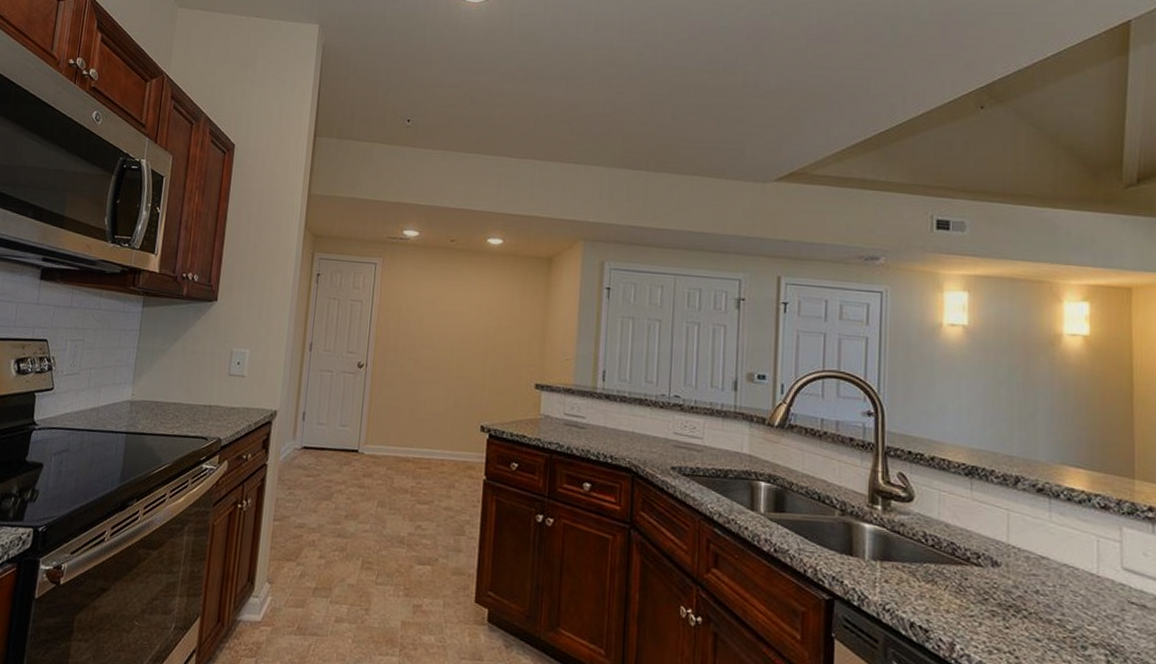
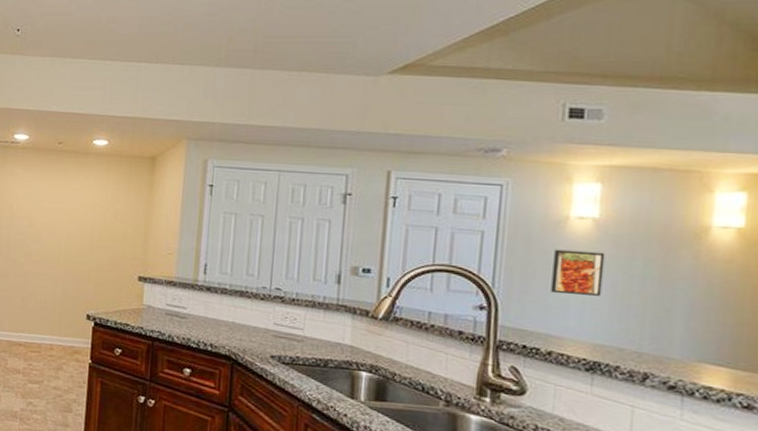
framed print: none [930,355,976,401] -> present [551,249,606,296]

